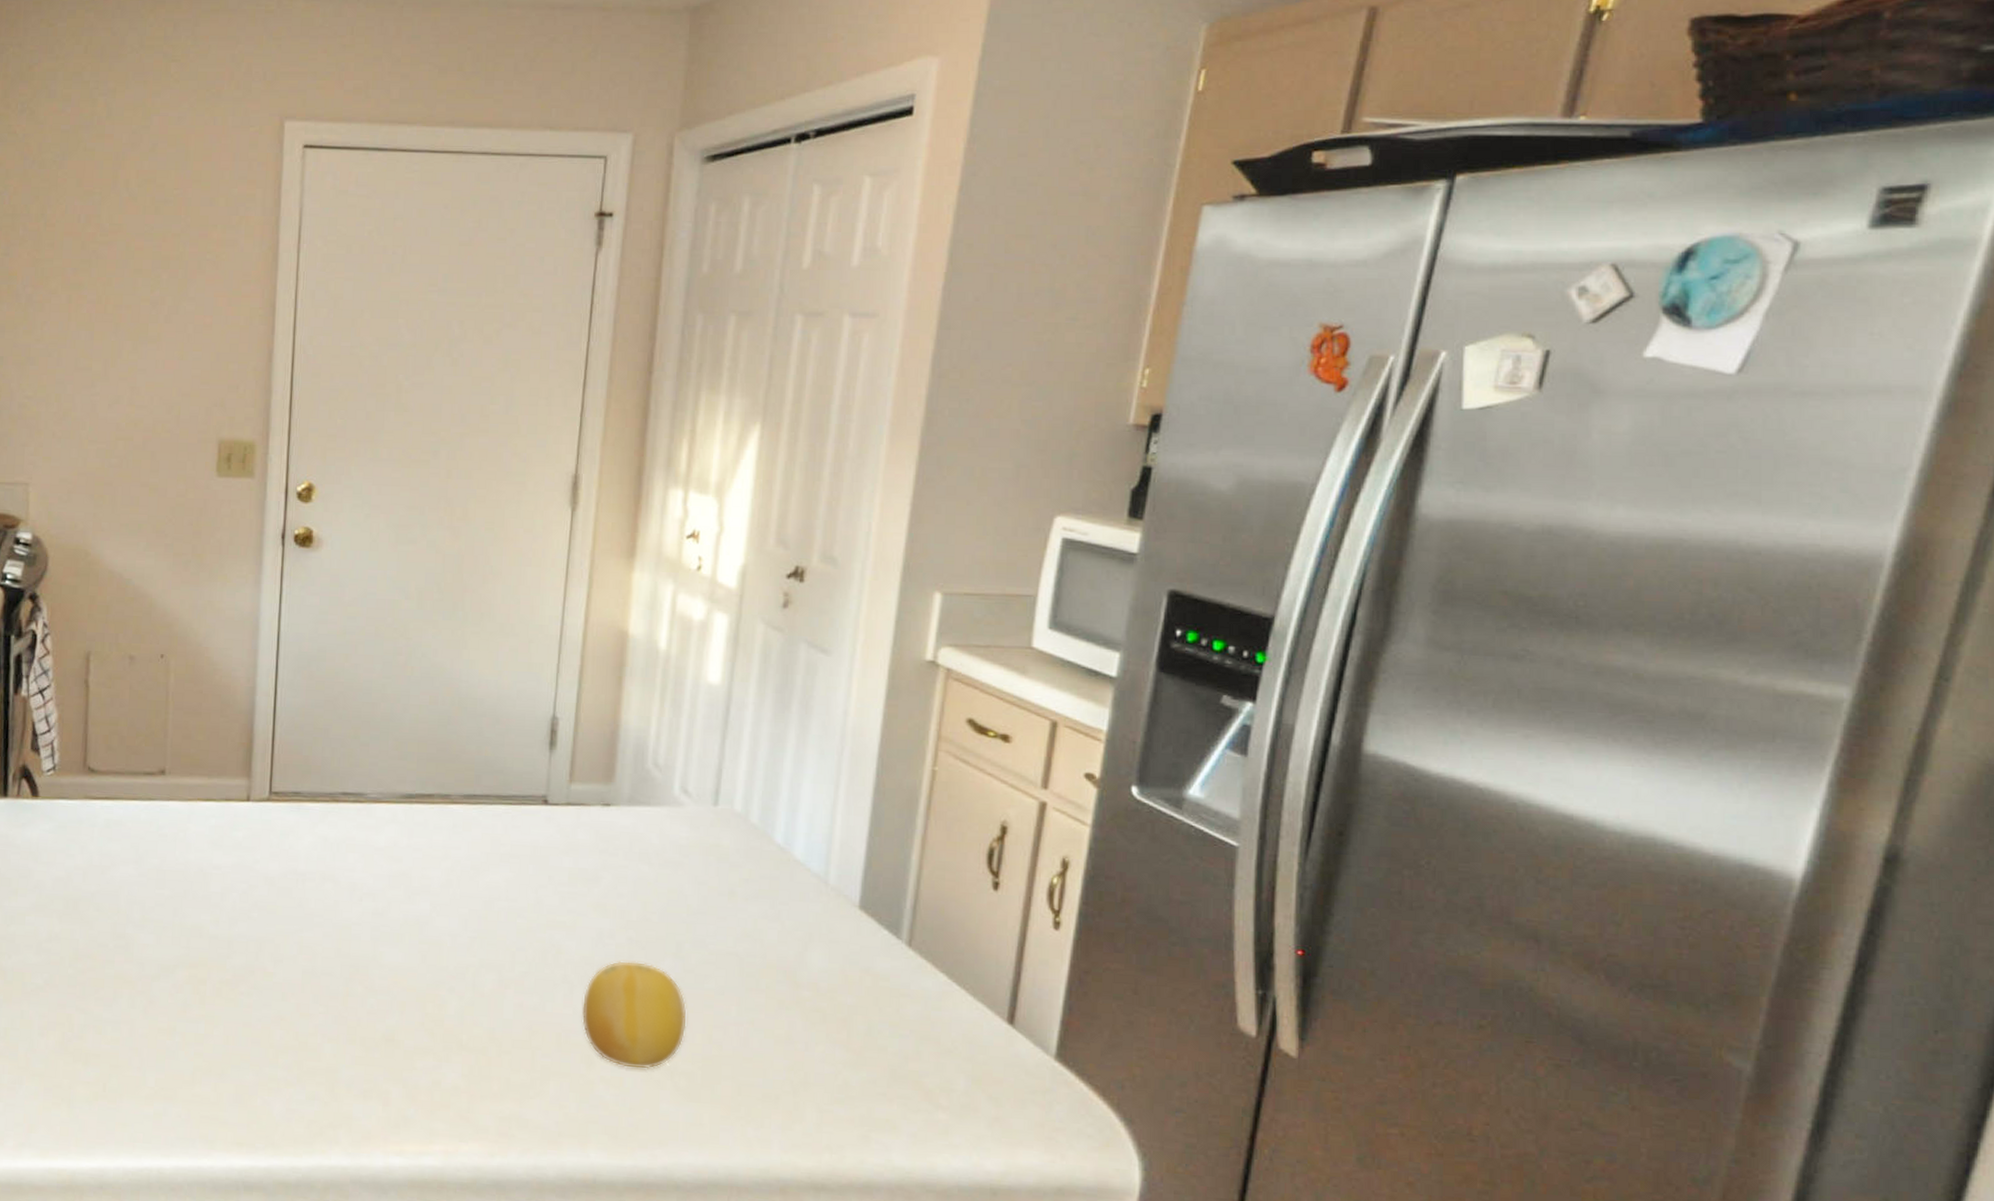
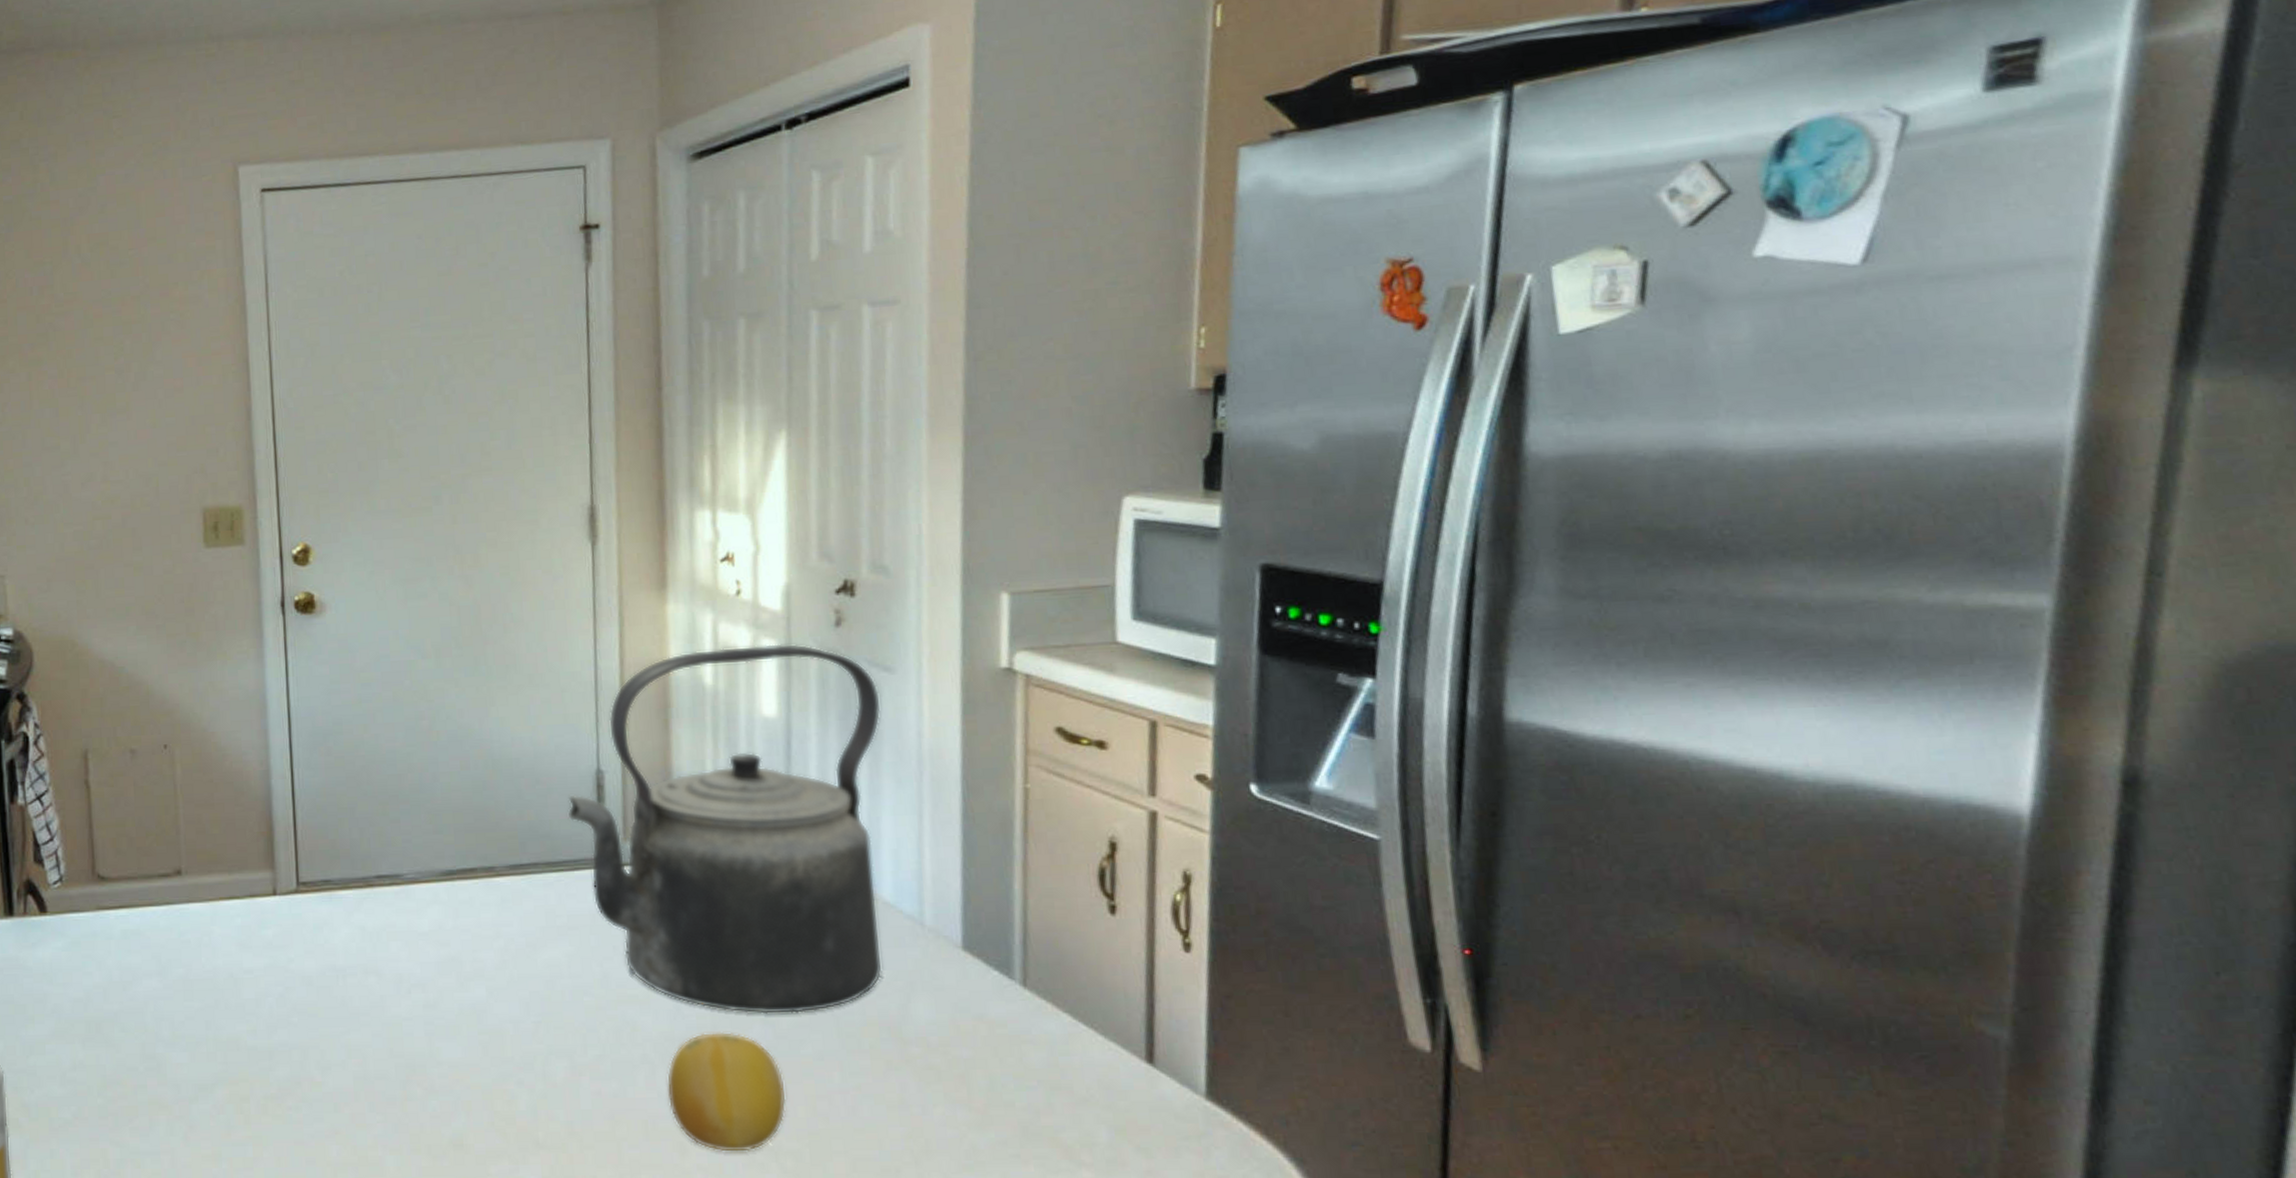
kettle: none [521,616,814,952] -> present [567,643,883,1015]

